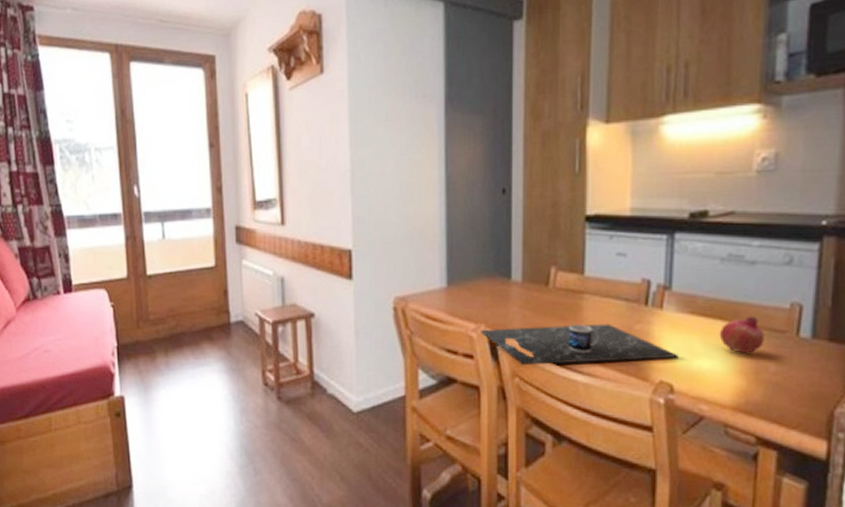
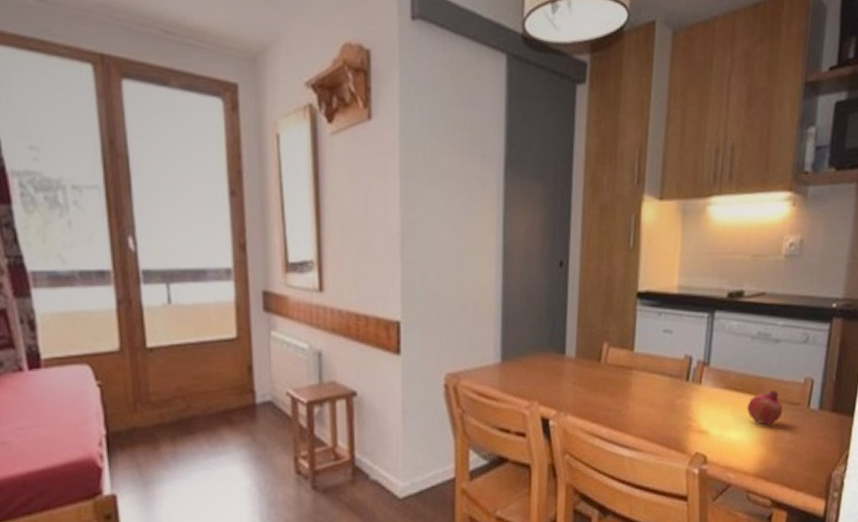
place setting: present [481,324,678,366] -> none [534,399,712,443]

